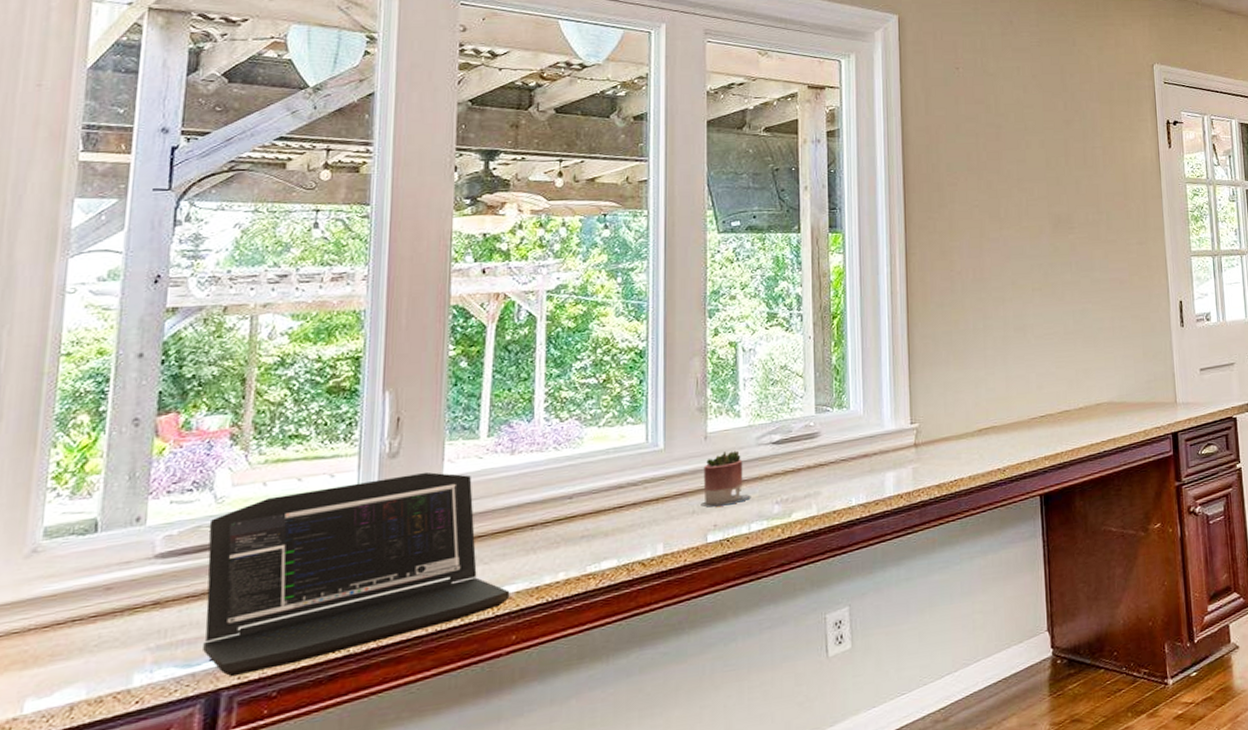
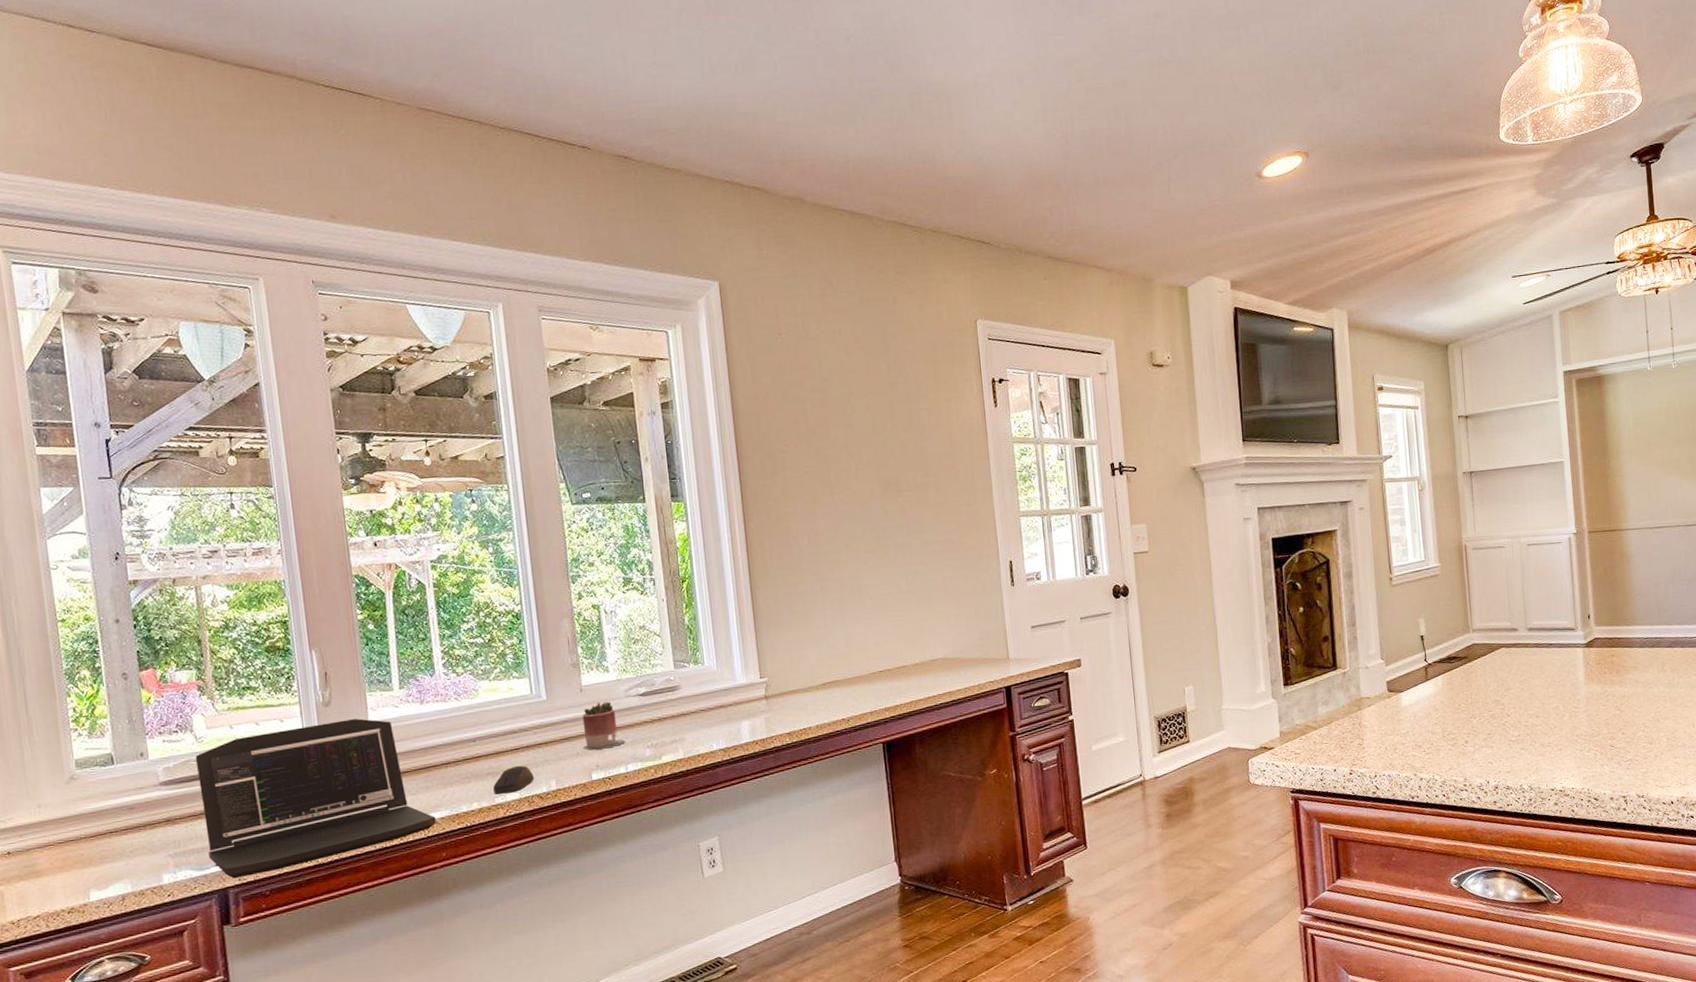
computer mouse: none [586,526,639,562] -> present [493,765,535,794]

